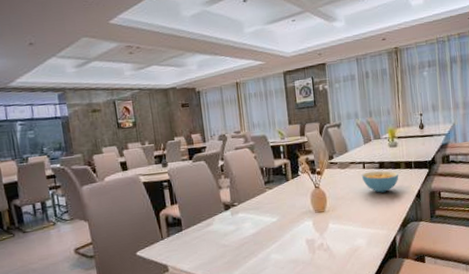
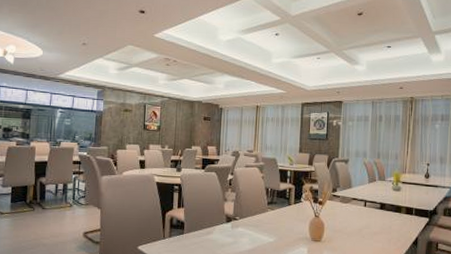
cereal bowl: present [361,170,399,193] -> none [361,210,399,233]

